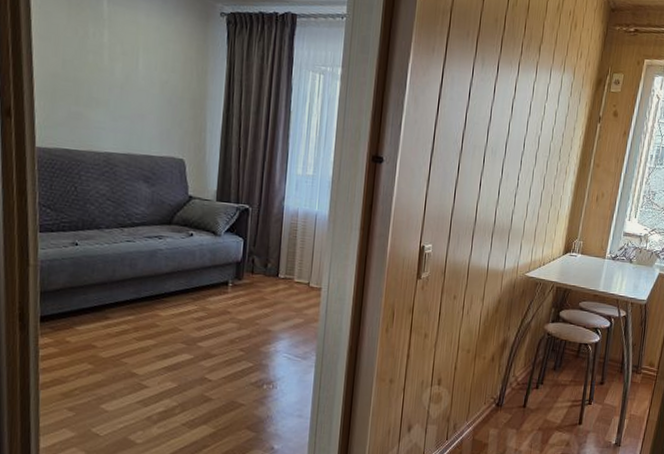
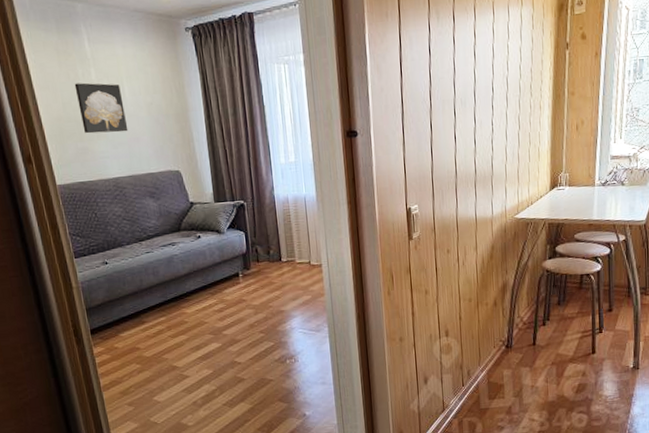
wall art: none [81,41,135,106] -> present [74,83,128,134]

